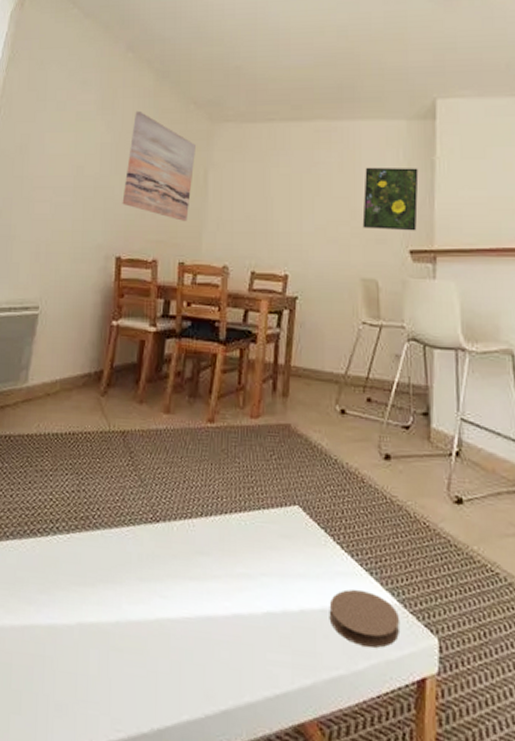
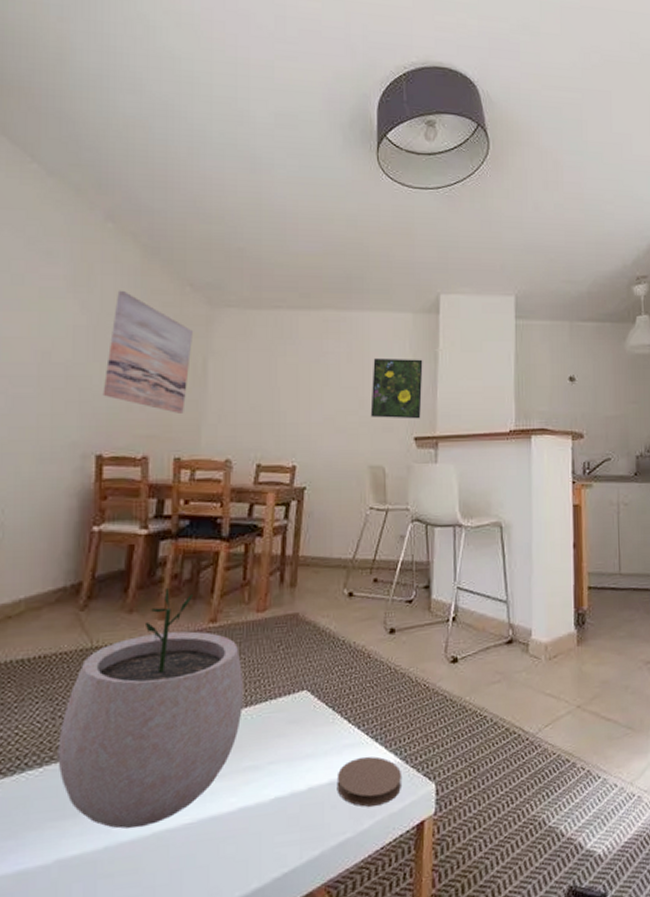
plant pot: none [81,384,238,610] -> present [58,588,244,829]

